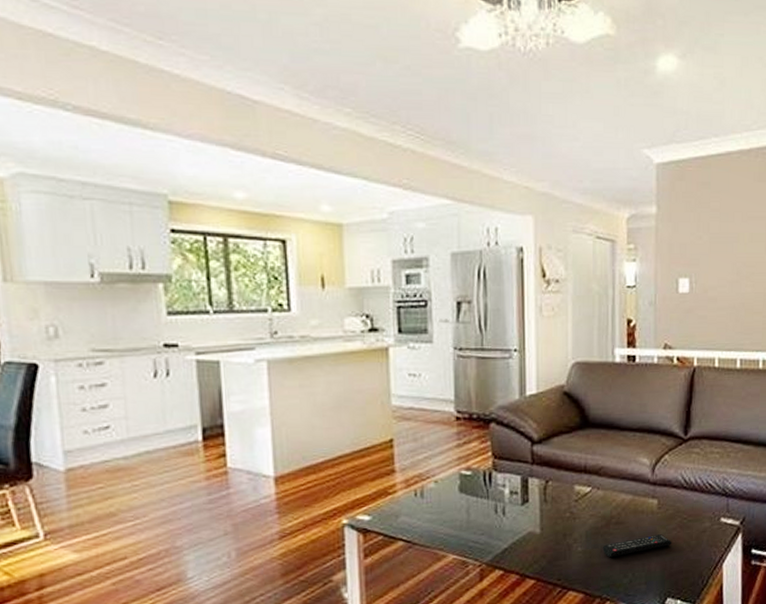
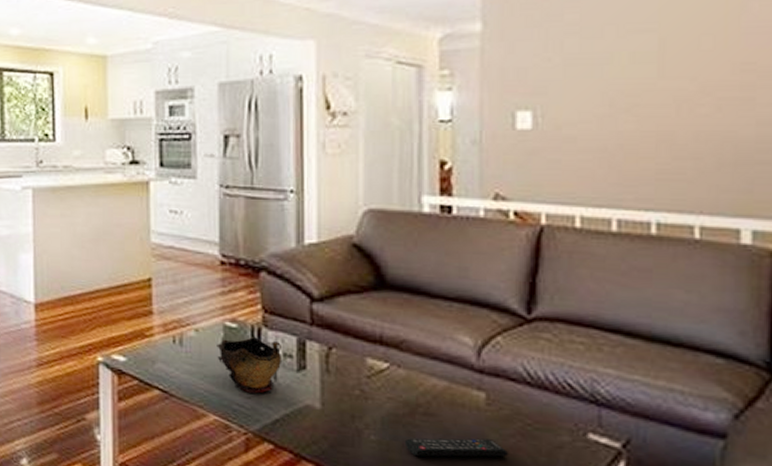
decorative bowl: none [454,481,510,530] -> present [217,337,283,393]

